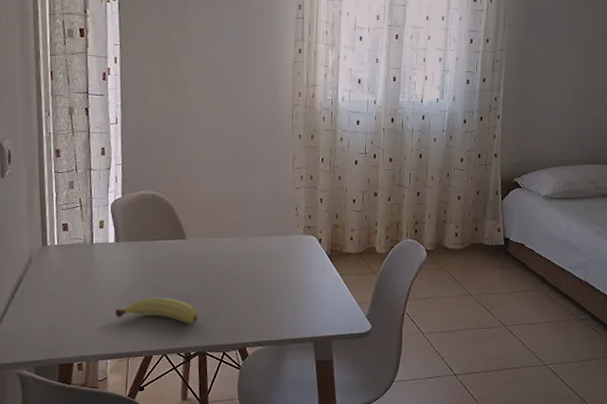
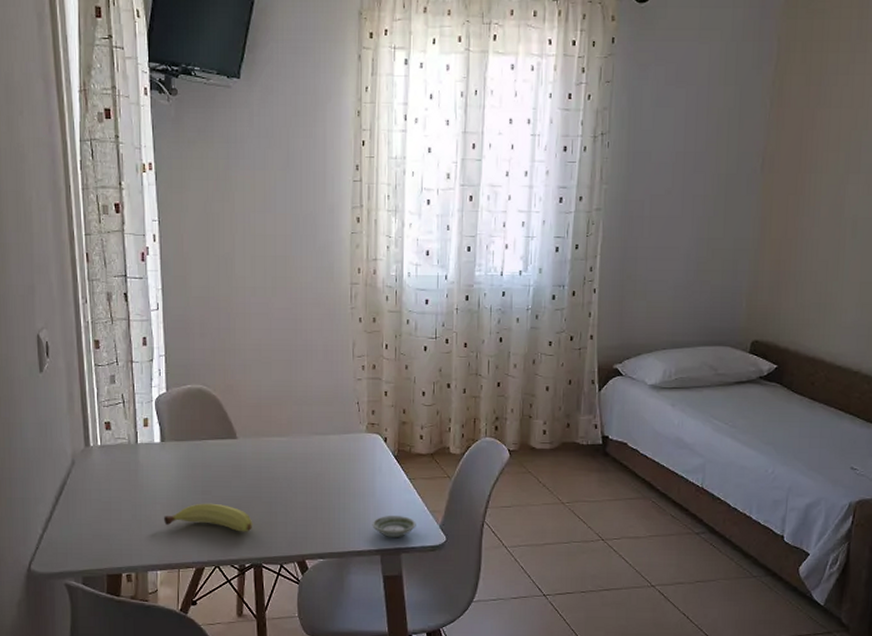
saucer: none [307,307,346,326] -> present [372,516,416,537]

